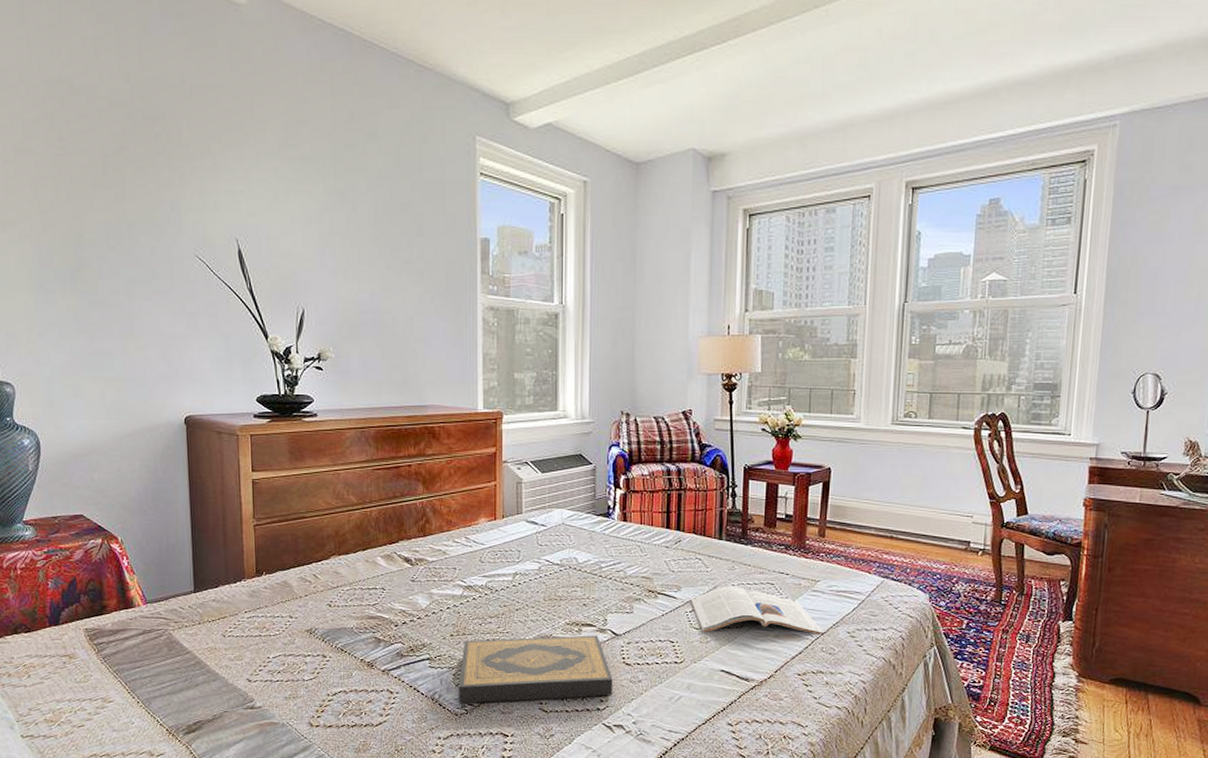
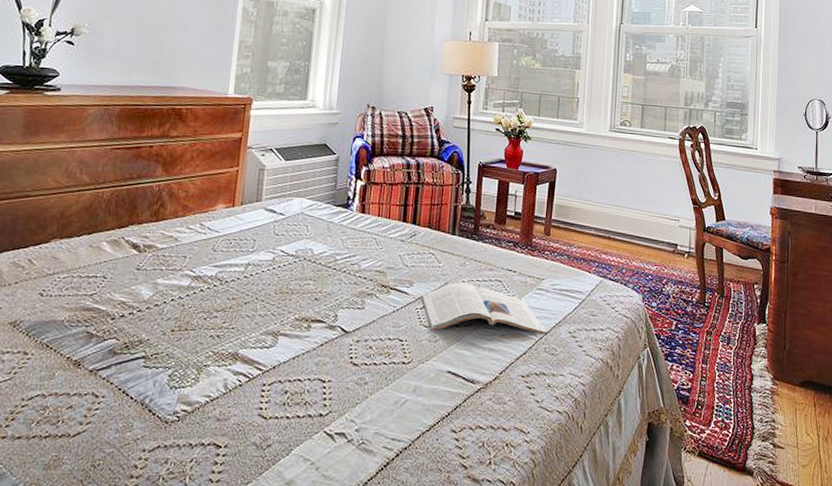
hardback book: present [459,635,613,703] -> none [171,332,339,409]

